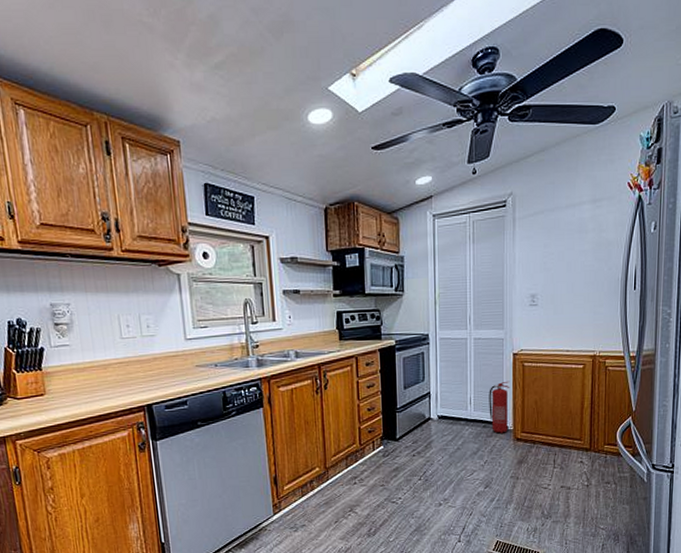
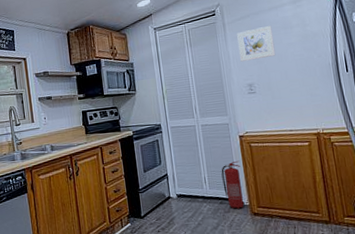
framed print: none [527,227,566,267] -> present [237,26,276,62]

